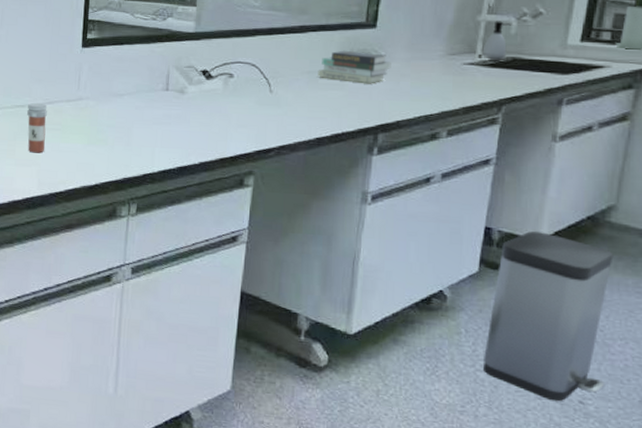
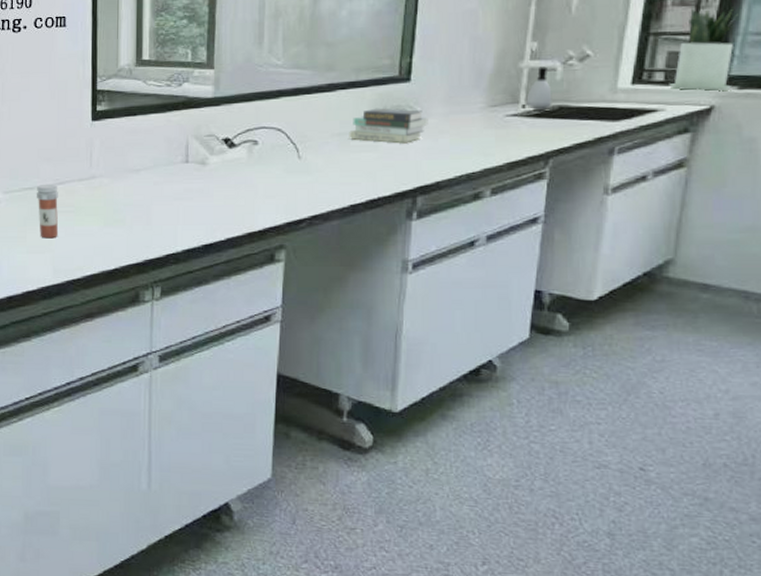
pedal bin: present [484,231,614,401] -> none [538,292,672,469]

